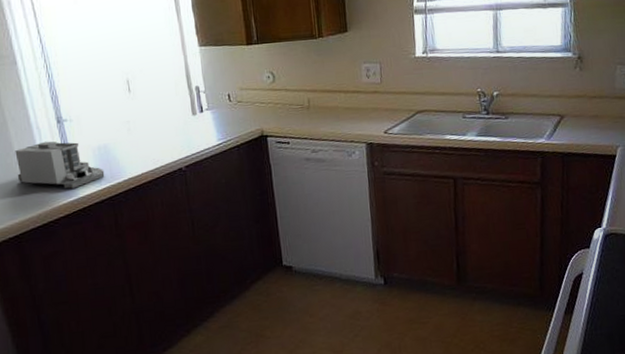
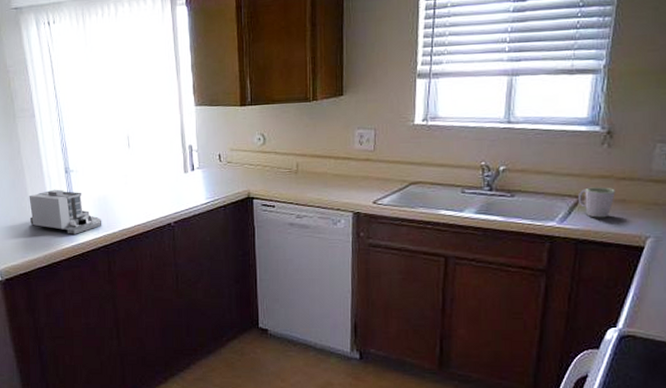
mug: none [560,105,590,133] -> present [577,187,615,218]

